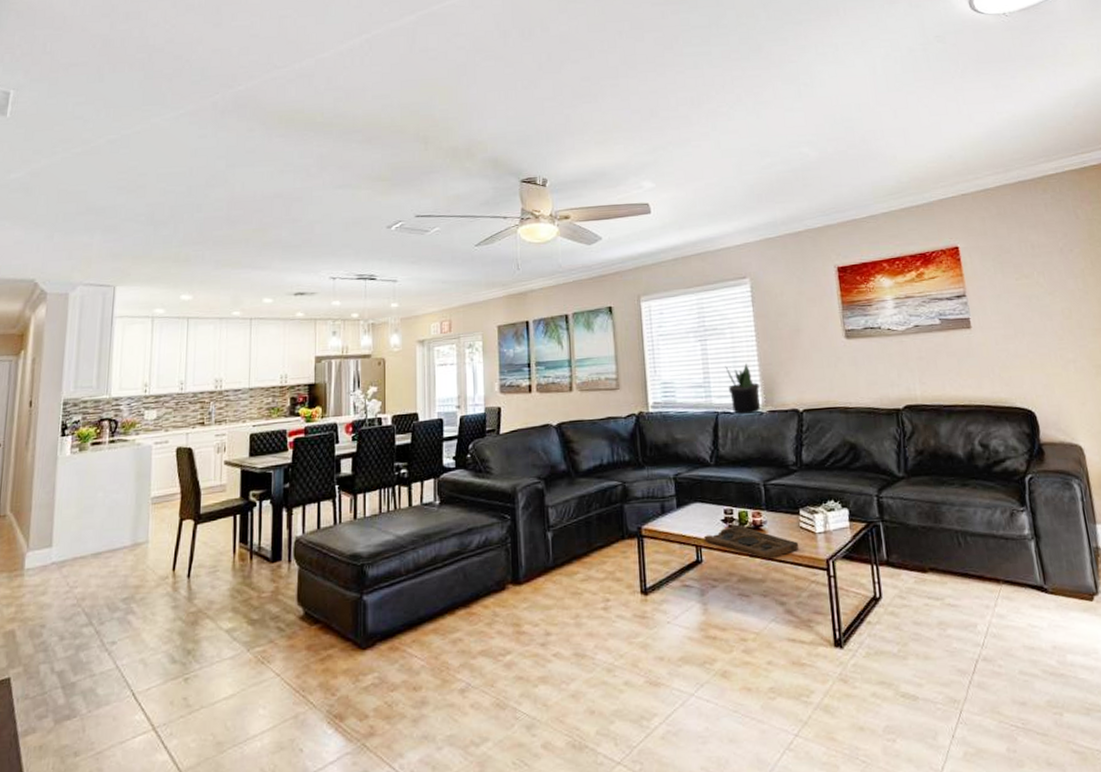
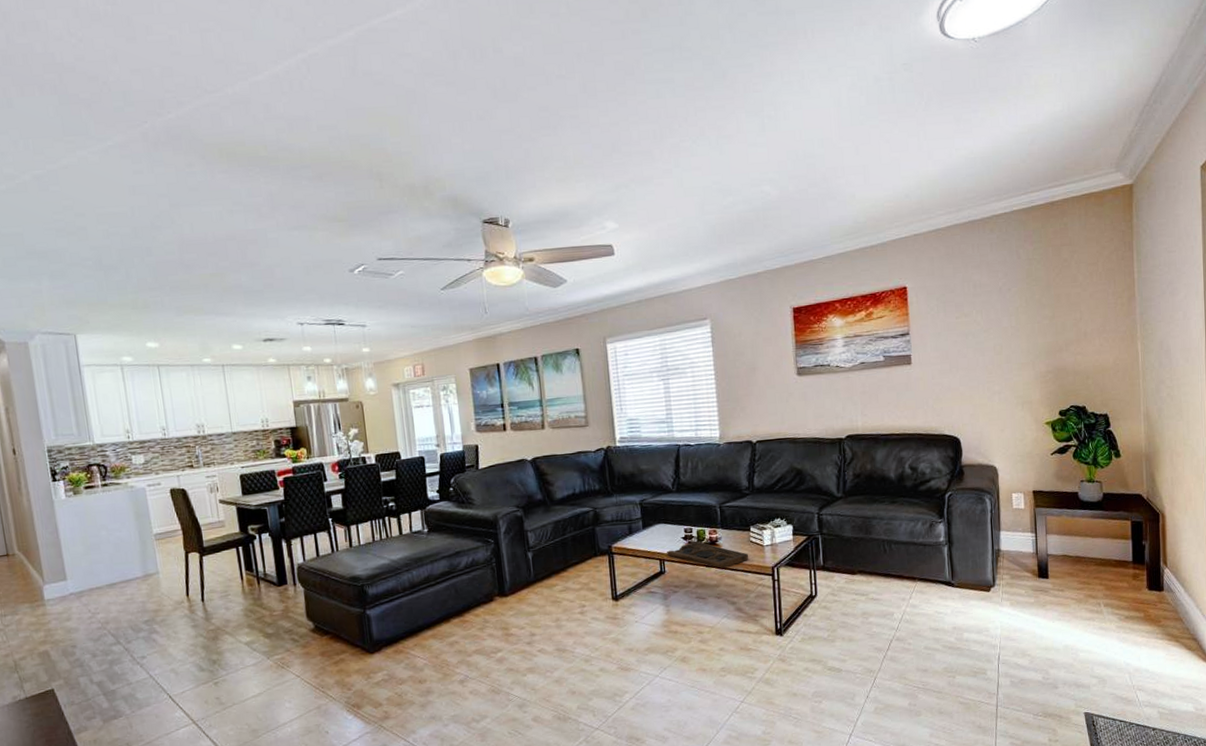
planter: present [725,362,761,414] -> none [686,399,719,446]

